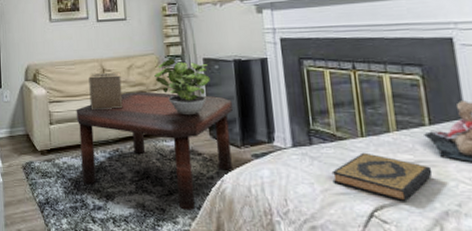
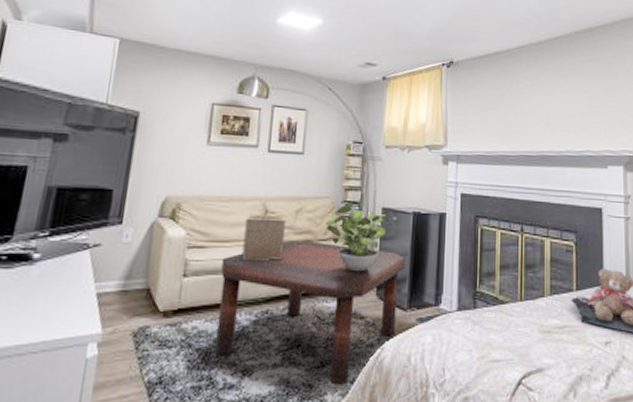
hardback book: present [331,152,433,201] -> none [490,317,574,367]

